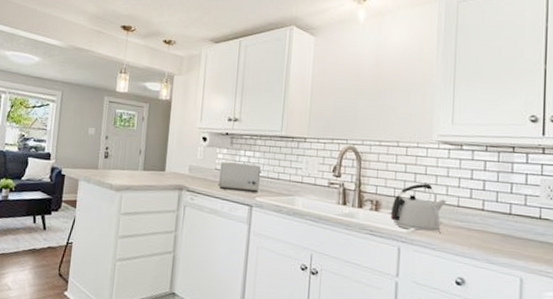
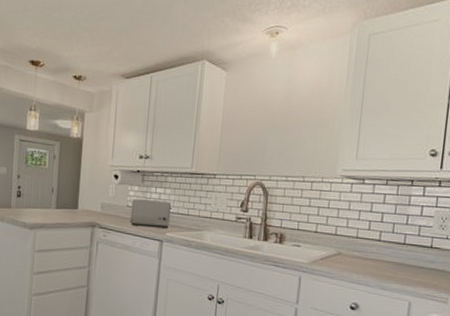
kettle: present [391,183,447,233] -> none [294,216,346,262]

